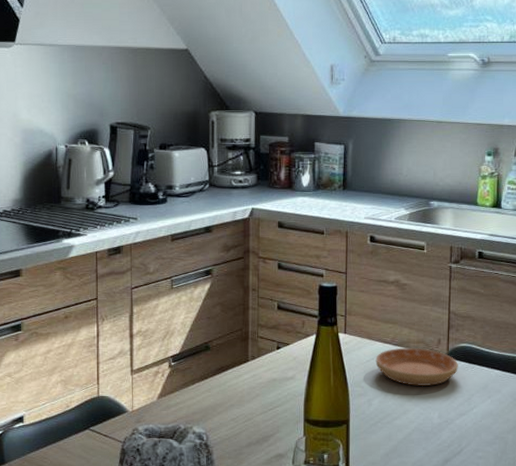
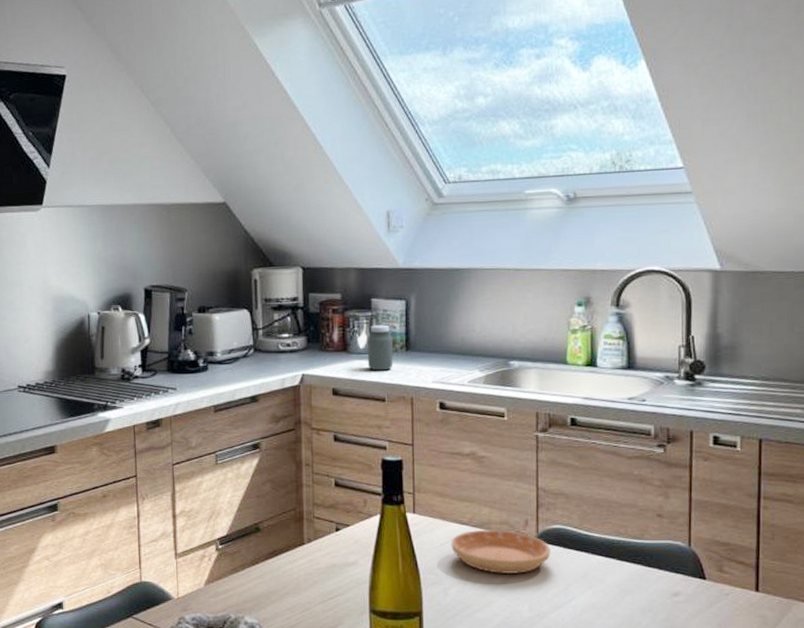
jar: none [309,166,332,207] -> present [367,325,393,371]

